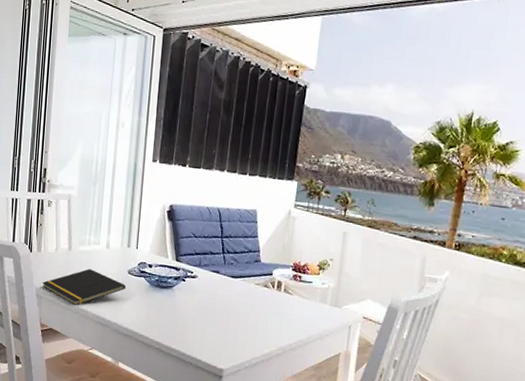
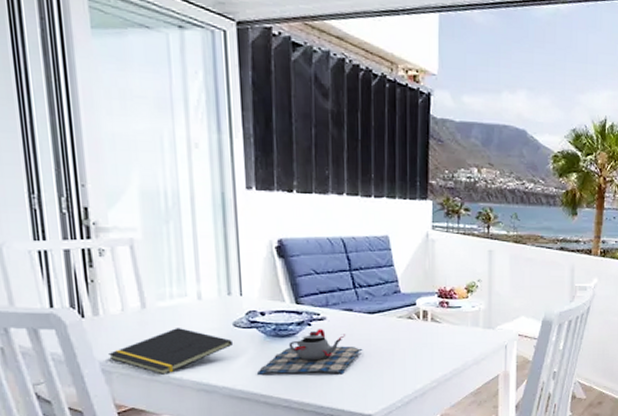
teapot: none [139,285,223,329] -> present [256,329,363,375]

